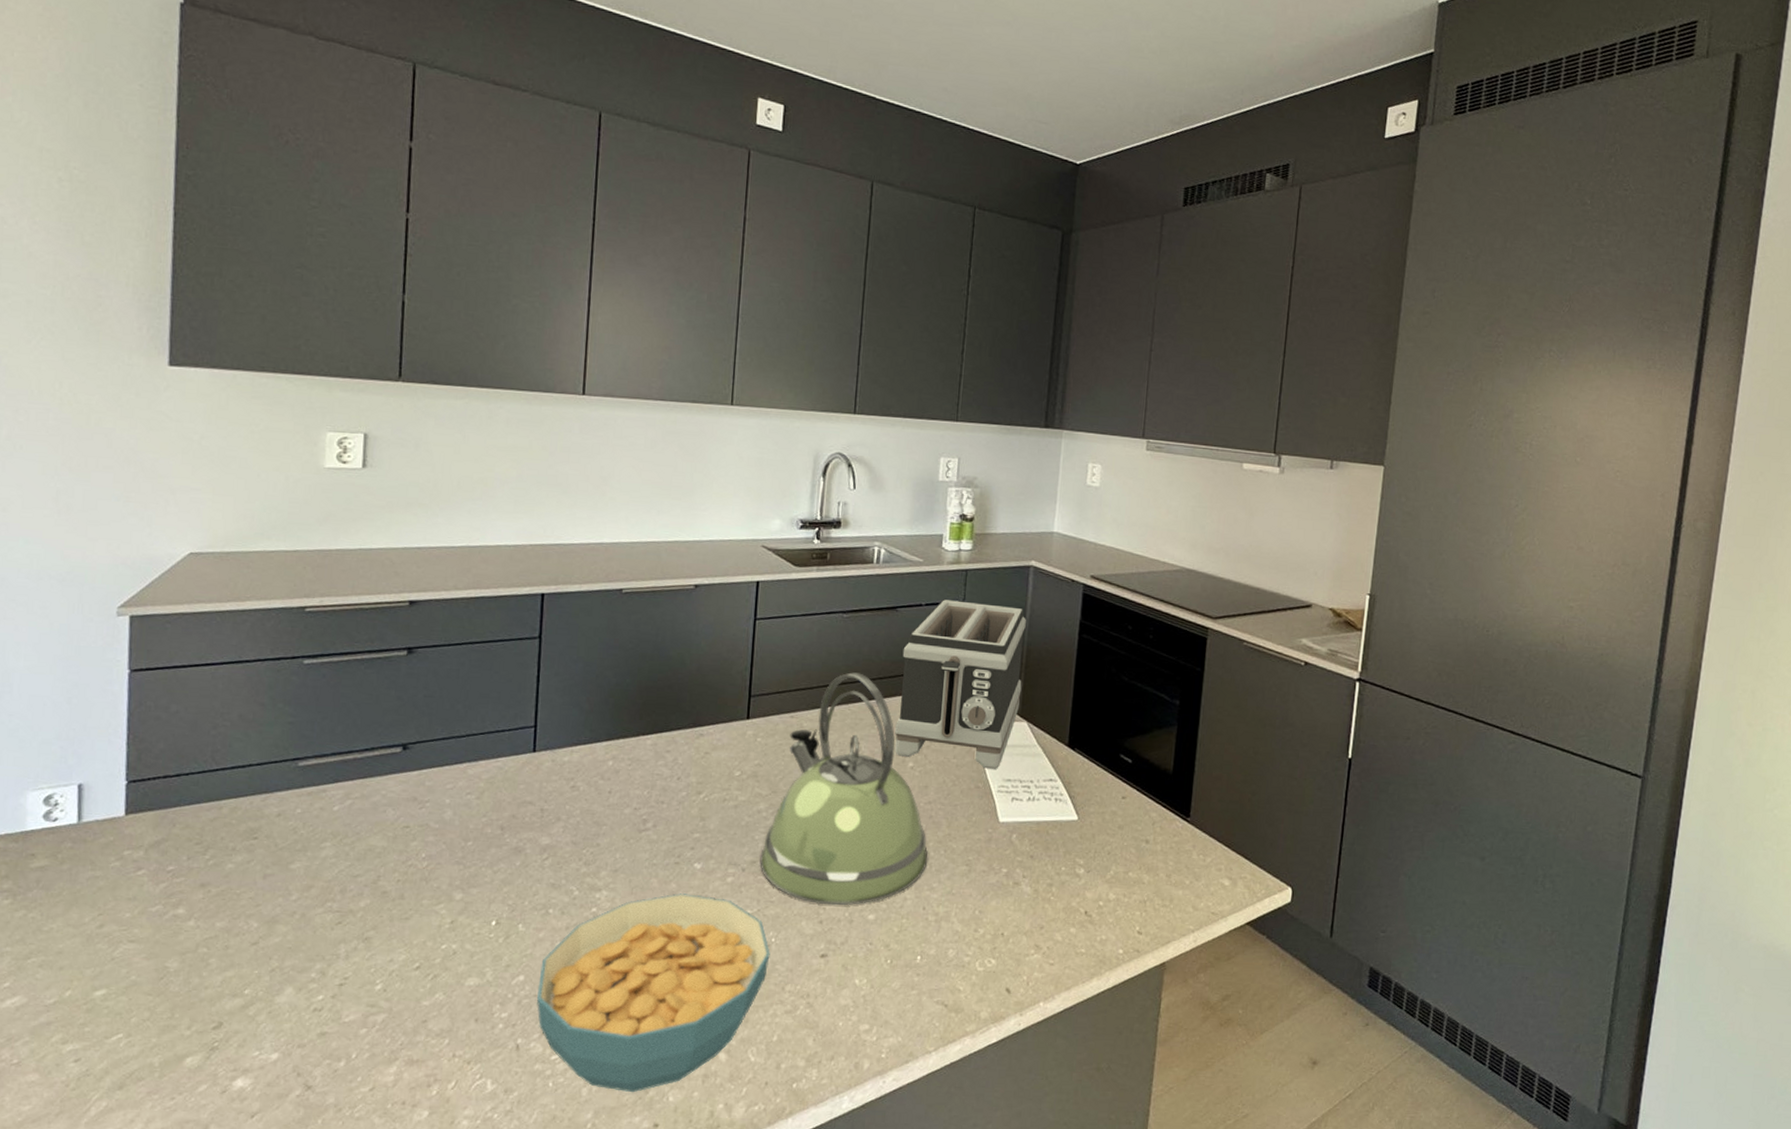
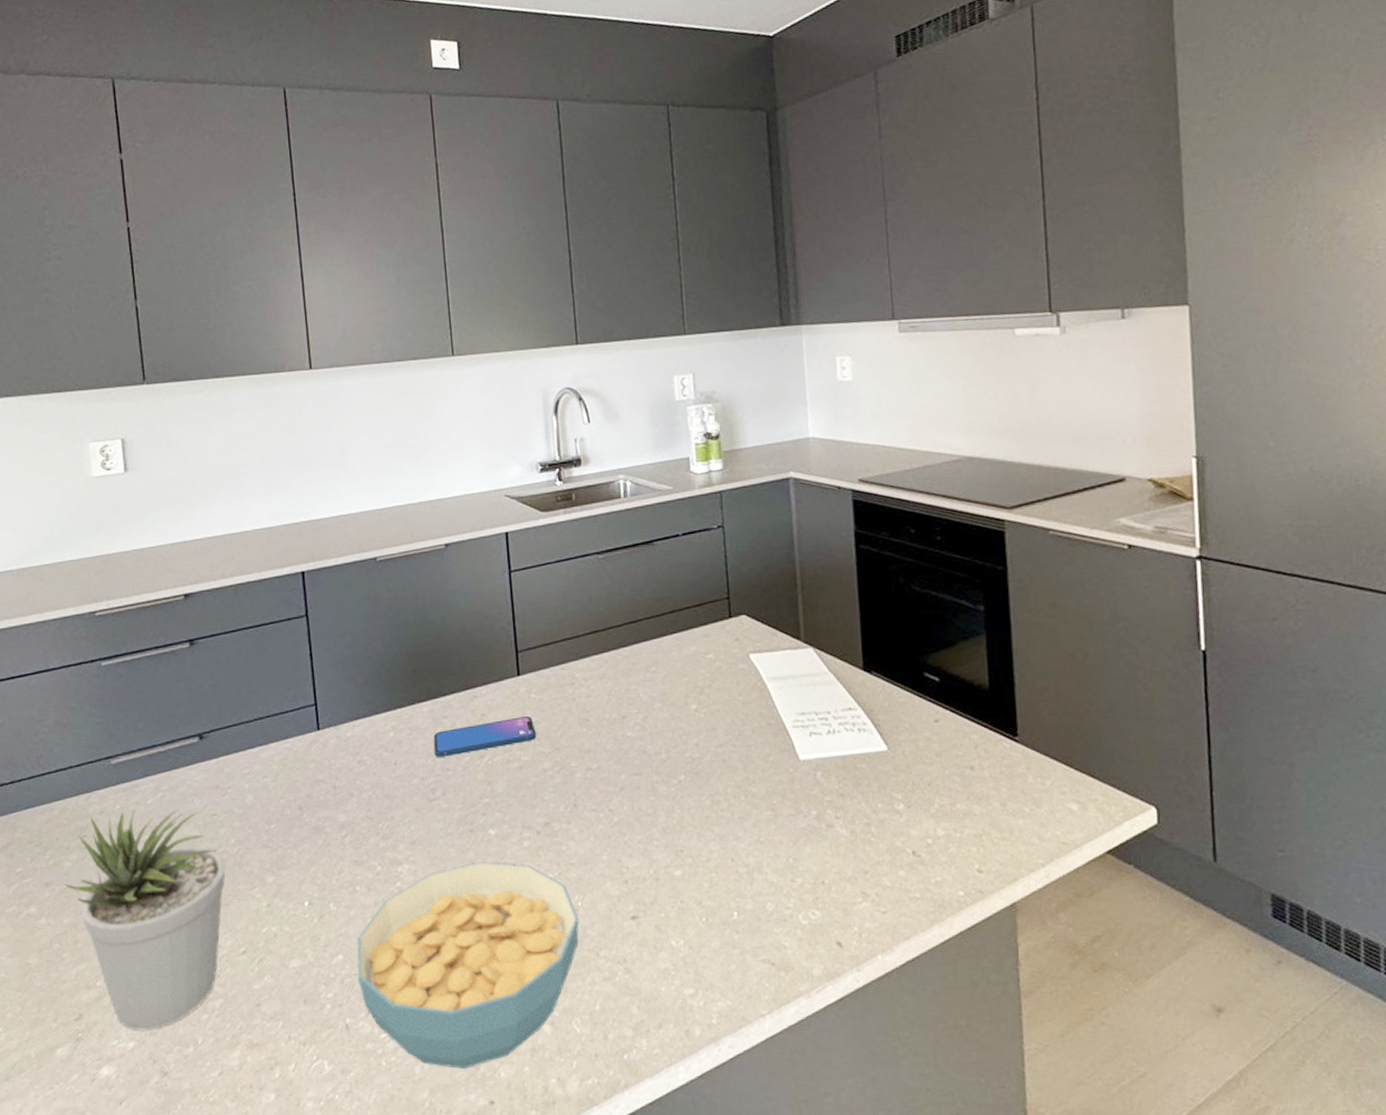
potted plant: none [222,816,412,1042] -> present [64,808,227,1030]
smartphone: none [651,758,757,790] -> present [433,716,536,757]
kettle: present [760,672,928,906] -> none [553,615,729,864]
toaster: present [895,599,1026,769] -> none [666,524,802,703]

